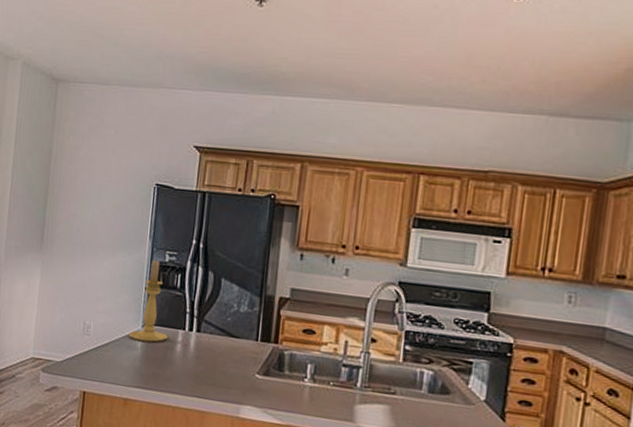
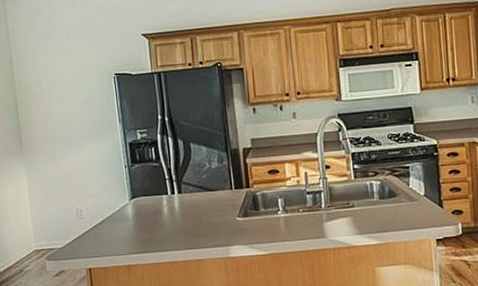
candle holder: present [128,260,168,343] -> none [118,140,154,213]

